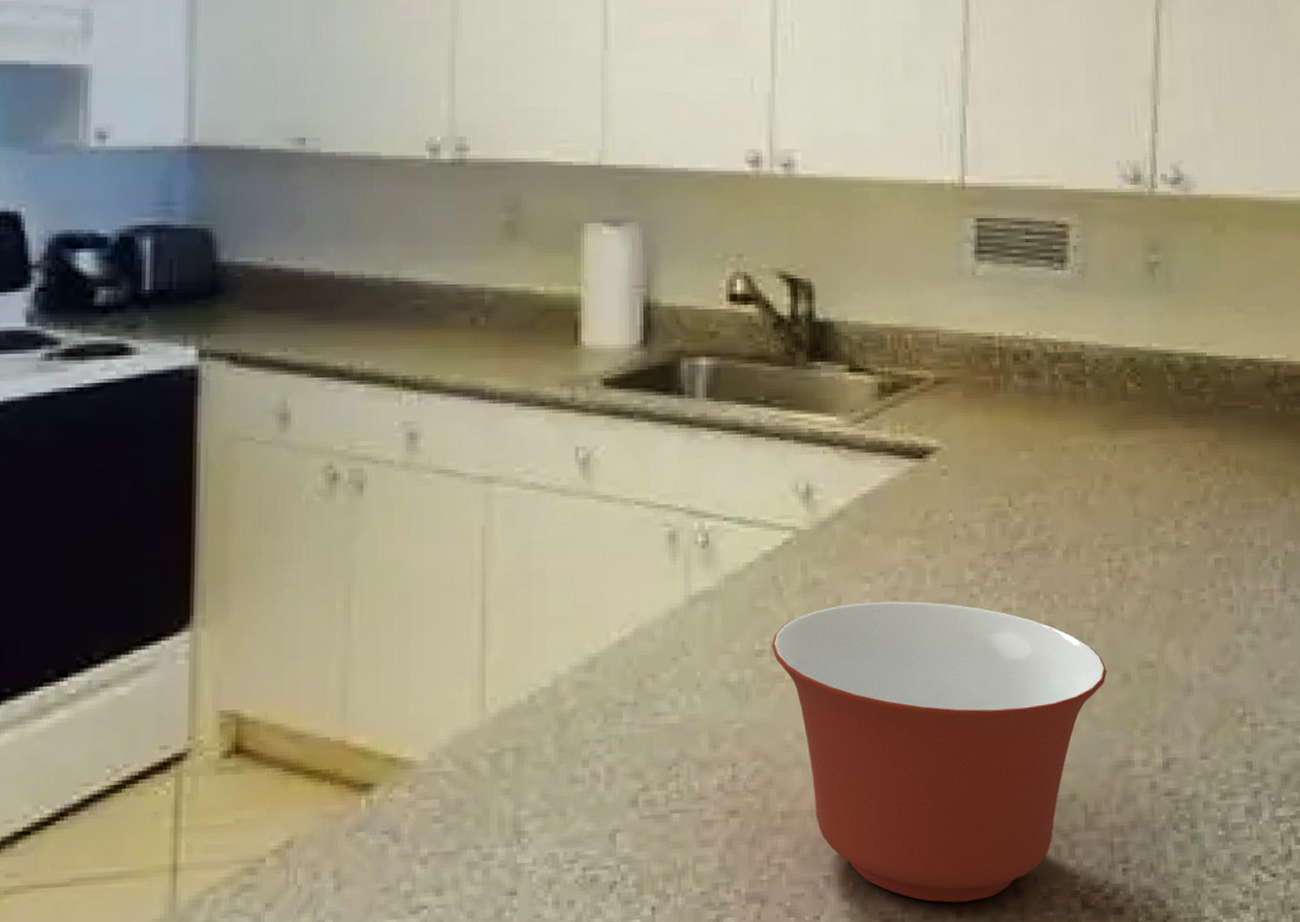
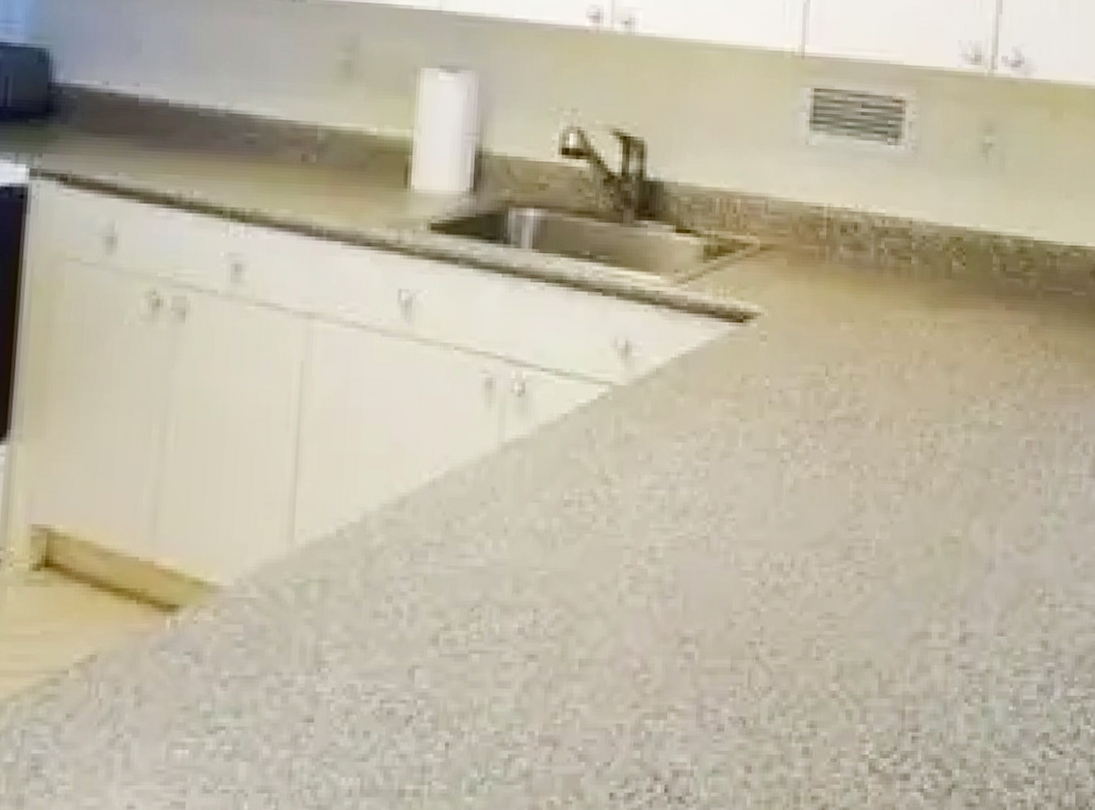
mixing bowl: present [771,601,1107,903] -> none [580,460,911,758]

